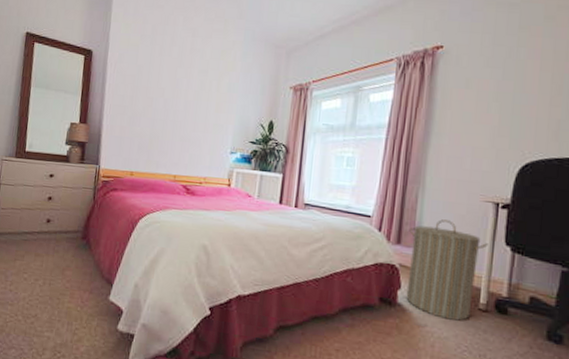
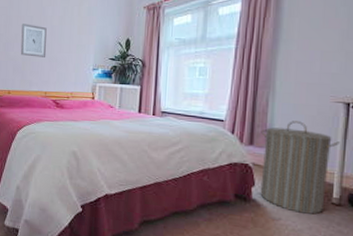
wall art: none [147,96,180,136] -> present [20,24,47,57]

